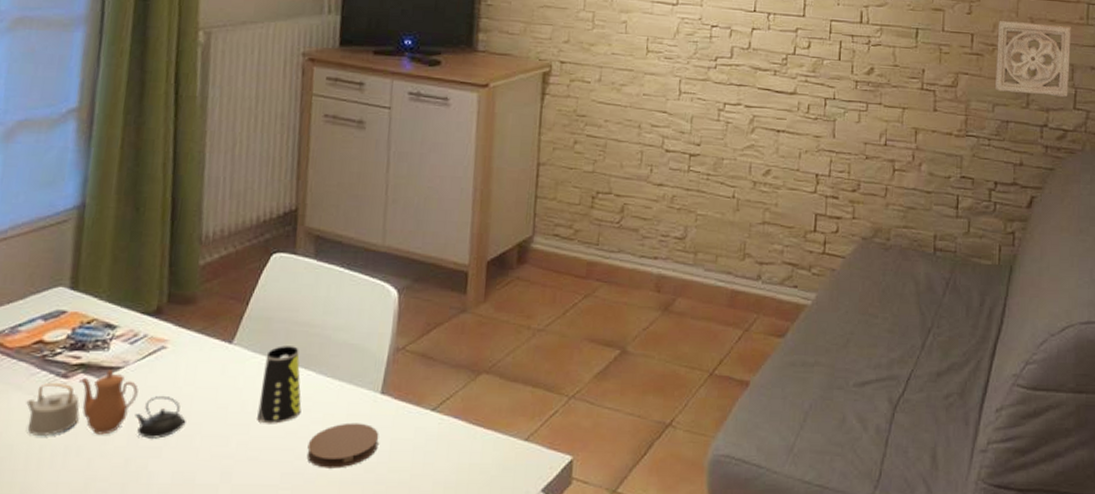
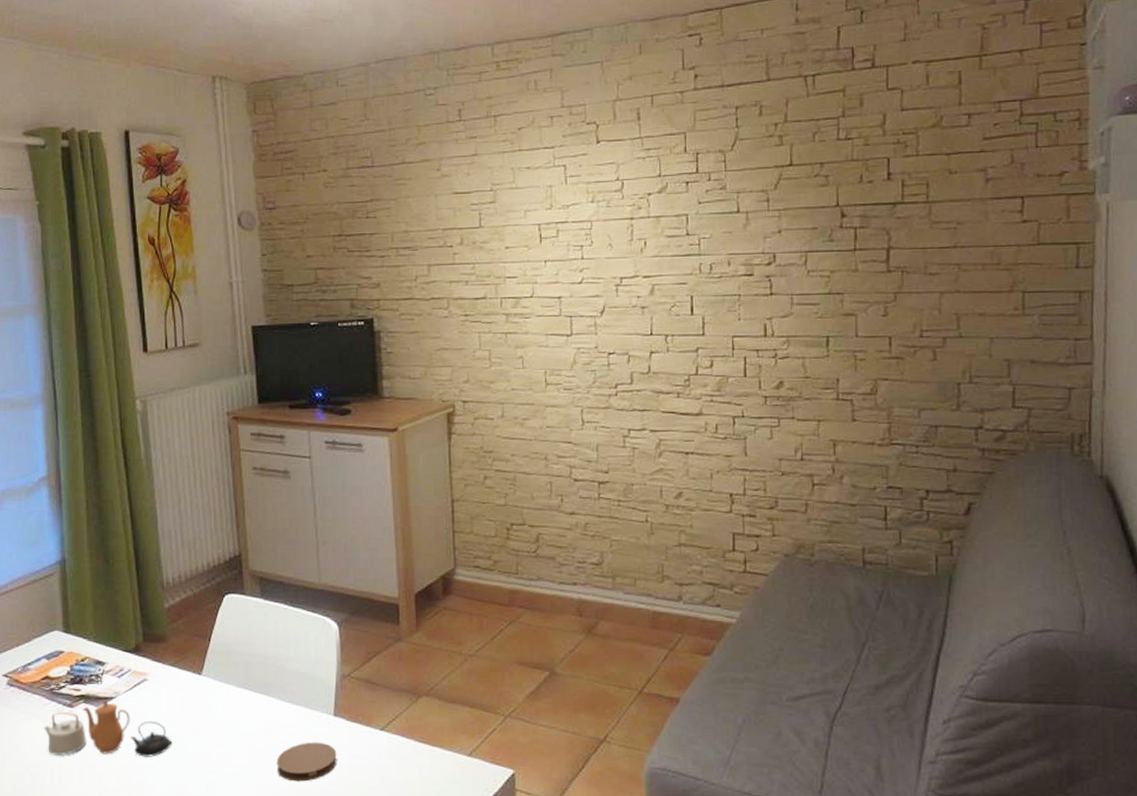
cup: present [257,346,302,424] -> none [230,676,267,744]
wall ornament: present [995,20,1071,98] -> none [919,318,1006,396]

